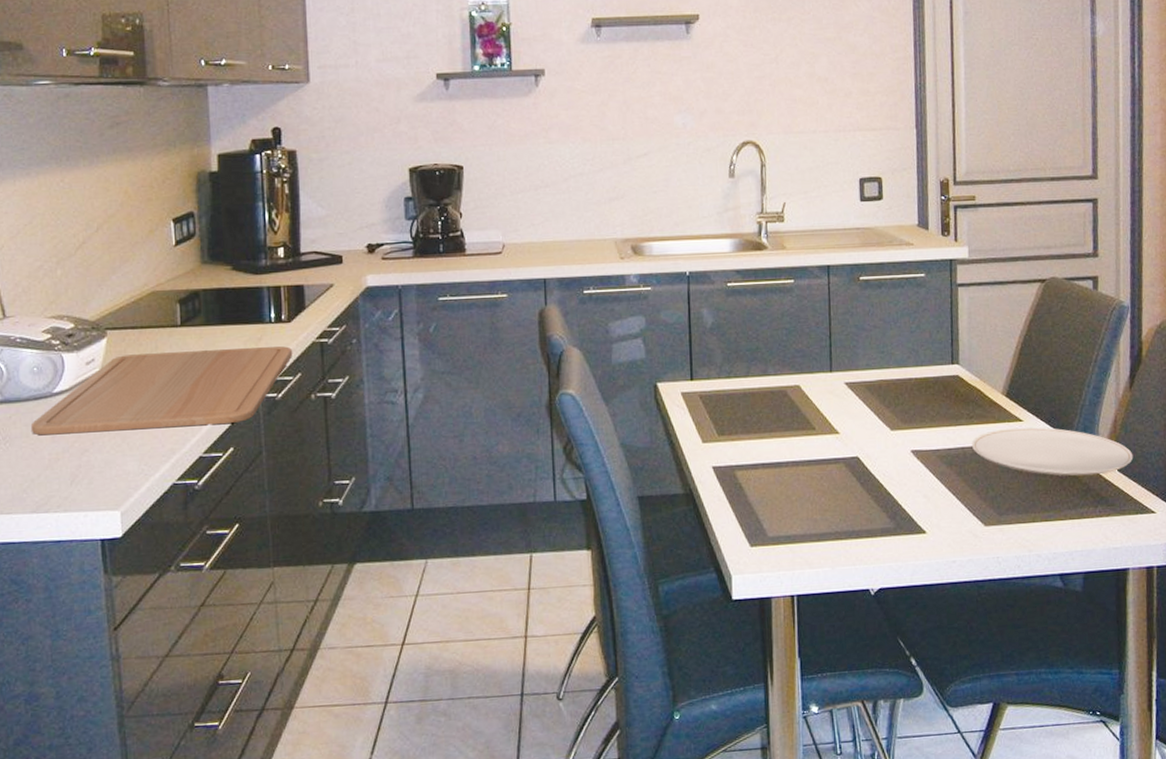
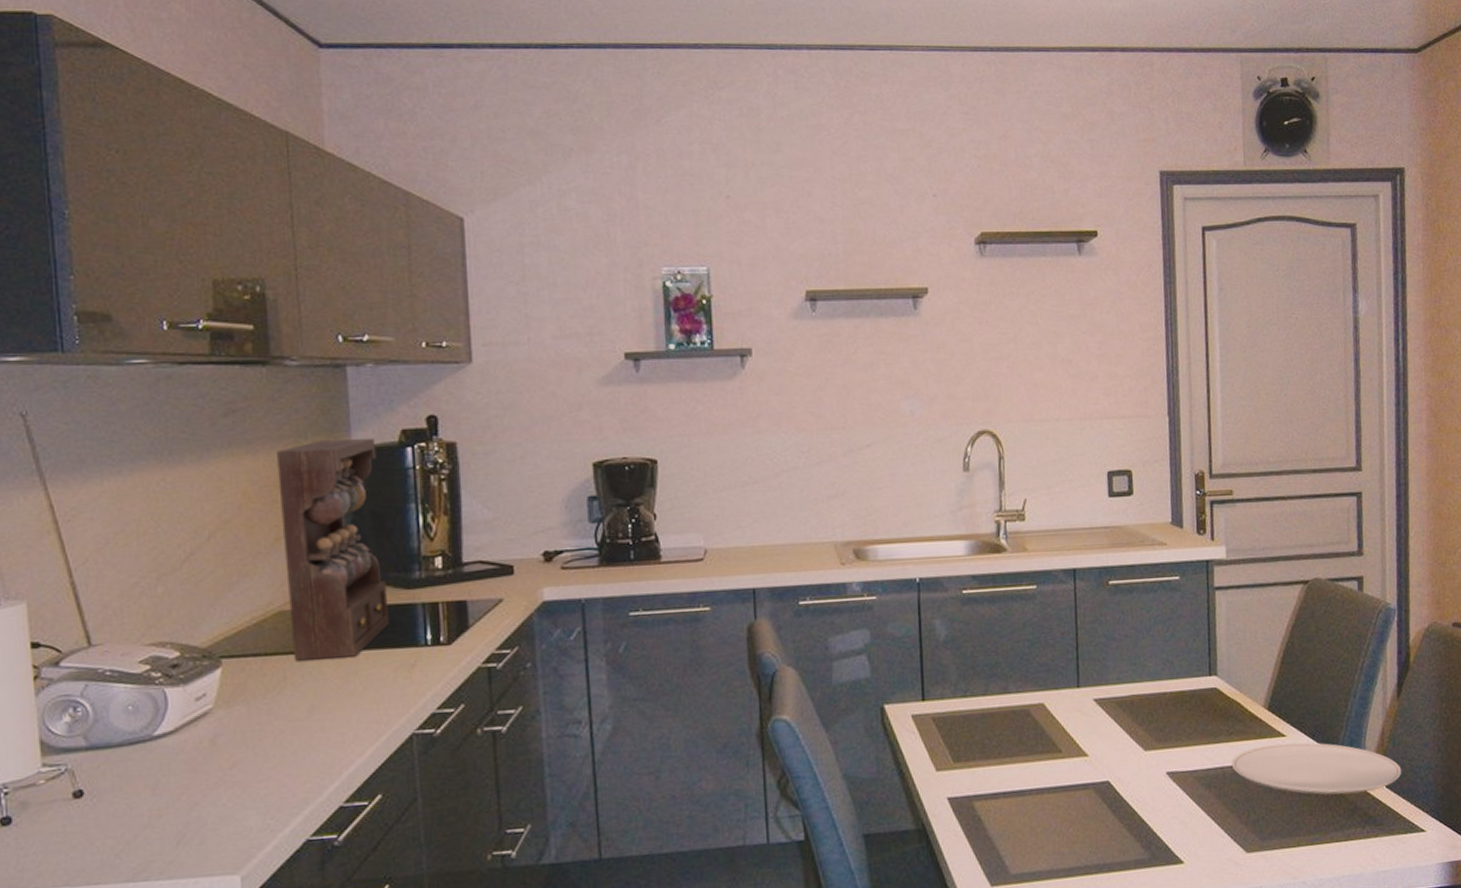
chopping board: present [30,346,292,436] -> none [124,673,453,788]
spice rack: none [152,147,241,333] -> present [277,439,390,661]

